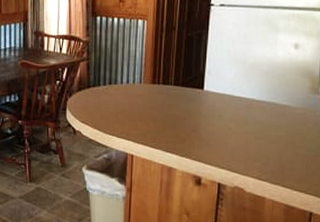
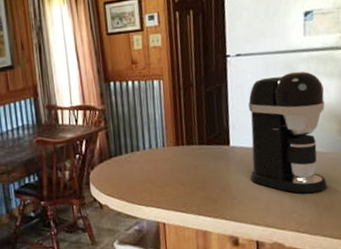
coffee maker: none [219,27,301,144] -> present [248,71,327,193]

